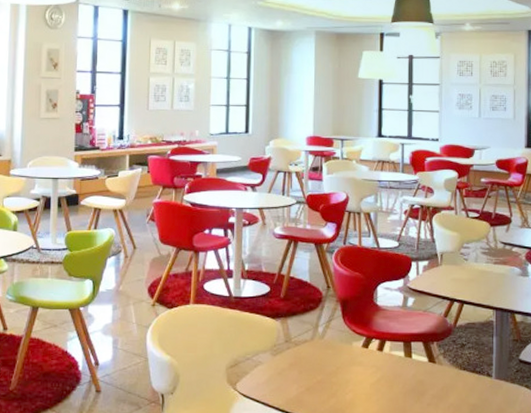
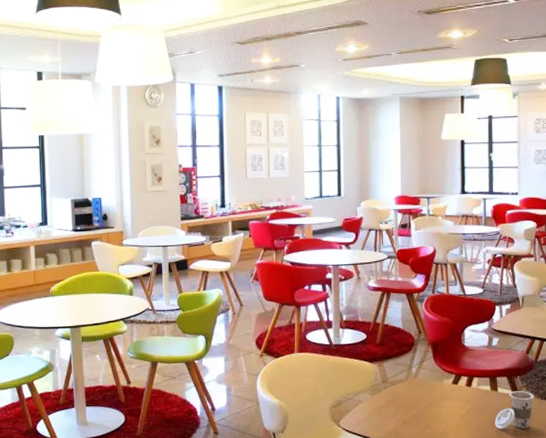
cup: none [408,359,452,402] -> present [495,391,534,429]

